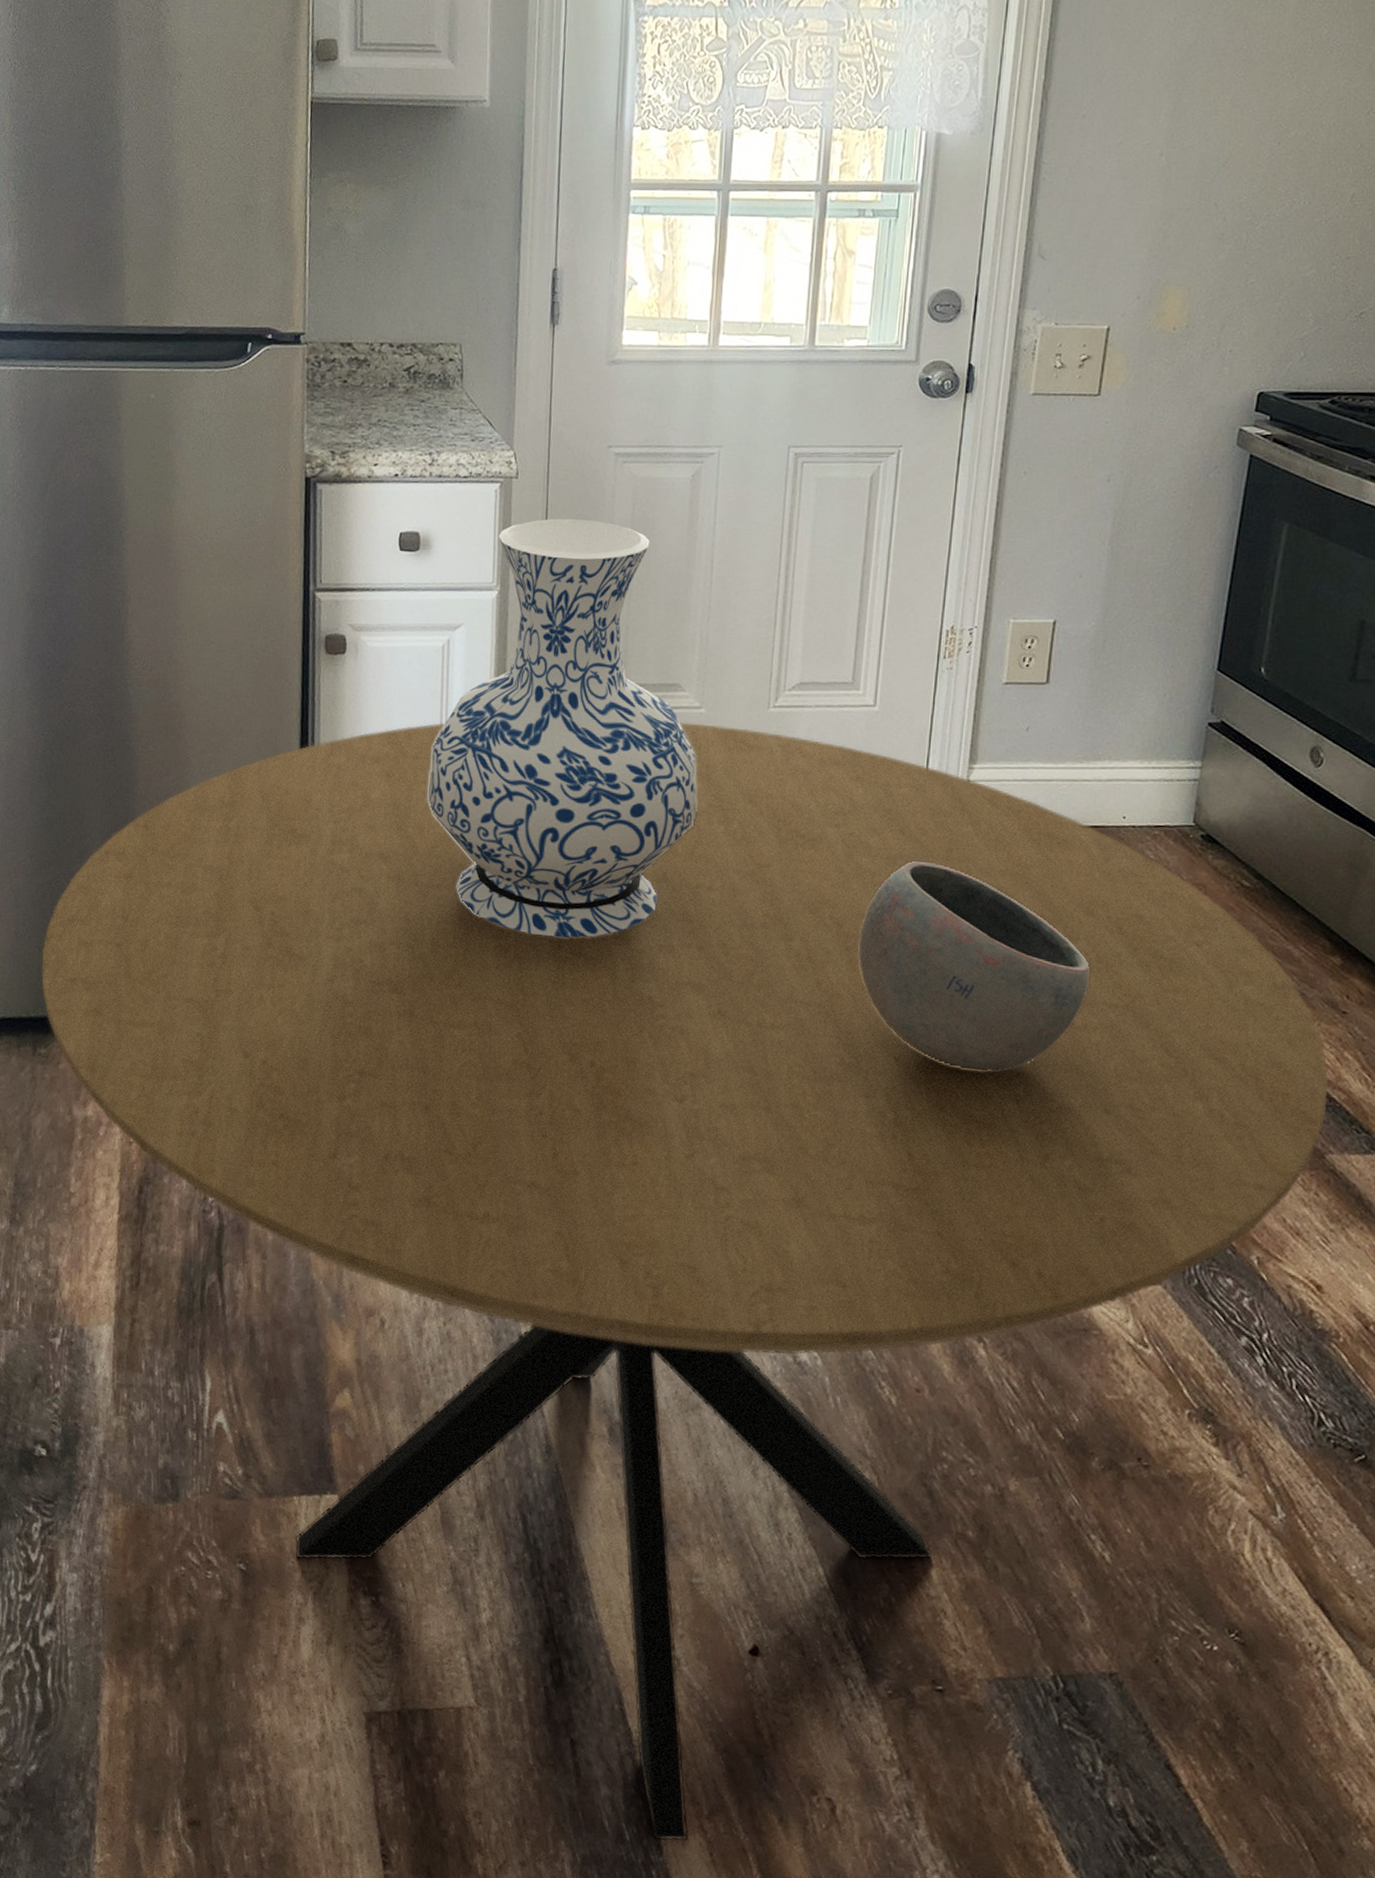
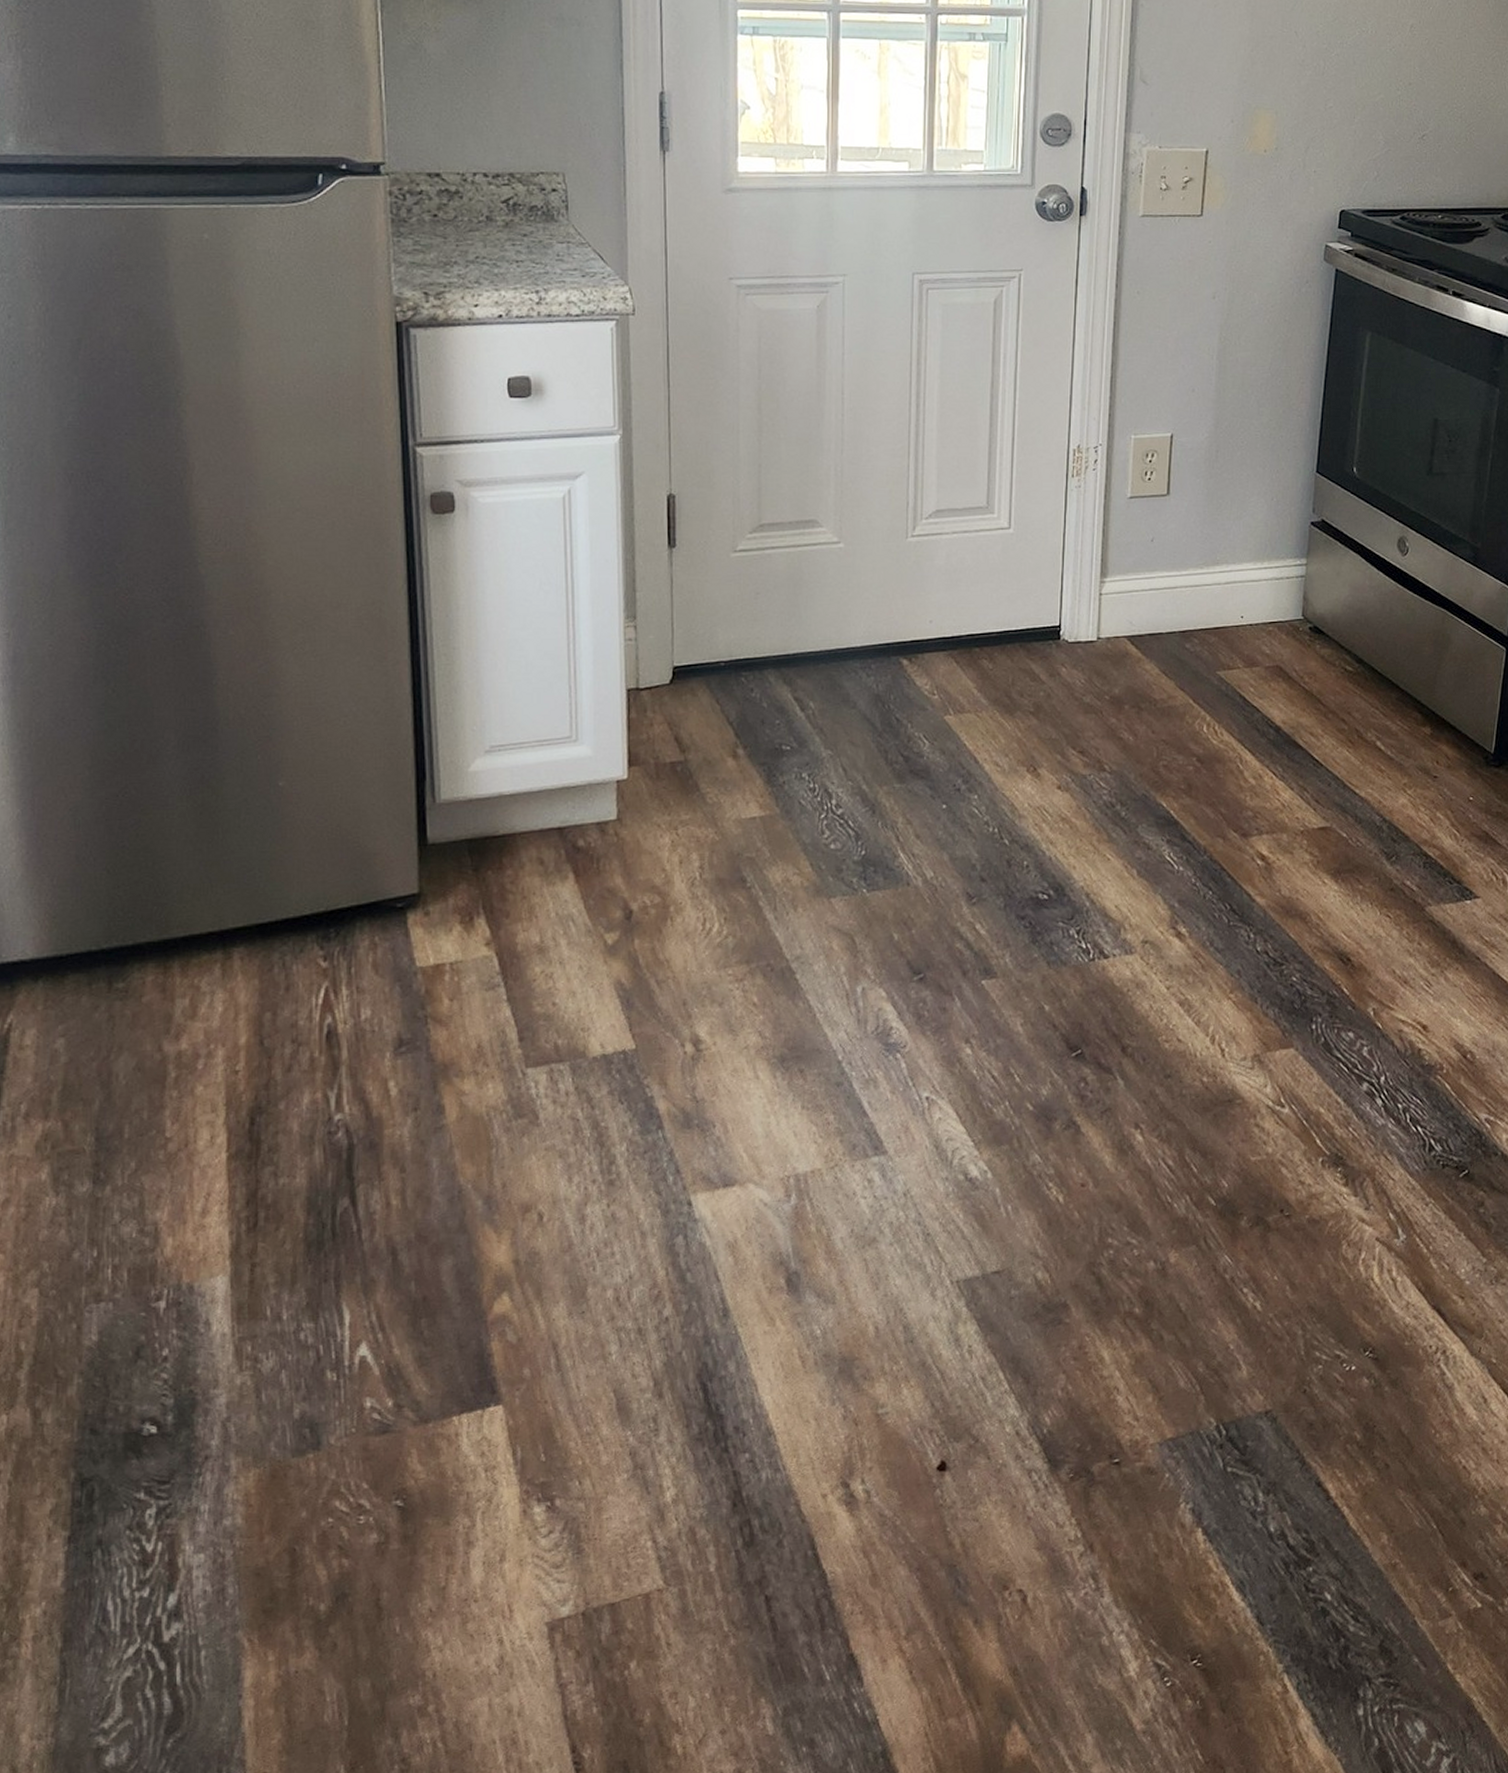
dining table: present [41,722,1329,1842] -> none [111,558,1425,1673]
vase: present [427,518,697,938] -> none [556,355,840,791]
bowl: present [858,860,1091,1071] -> none [1006,676,1219,871]

